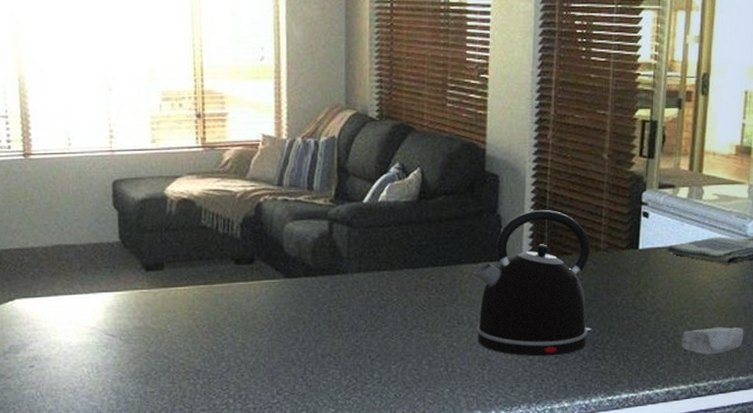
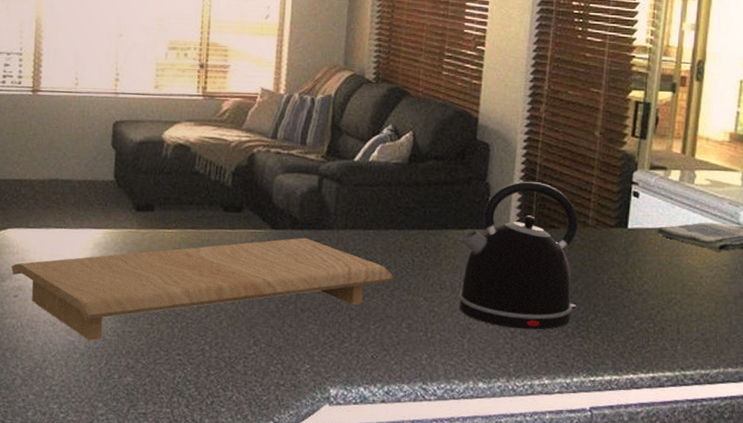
cutting board: none [23,284,411,405] -> present [11,237,394,341]
soap bar: present [681,327,744,354] -> none [668,314,734,342]

